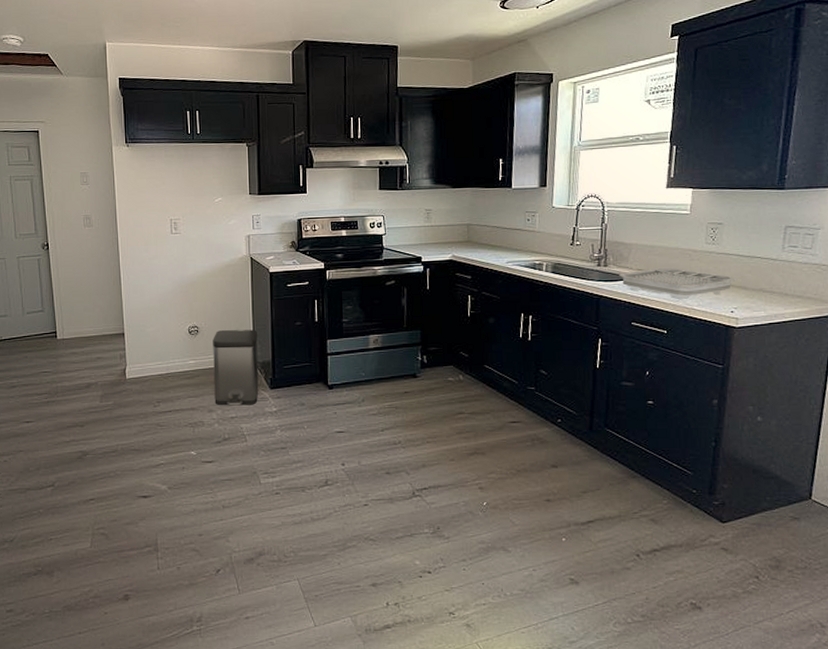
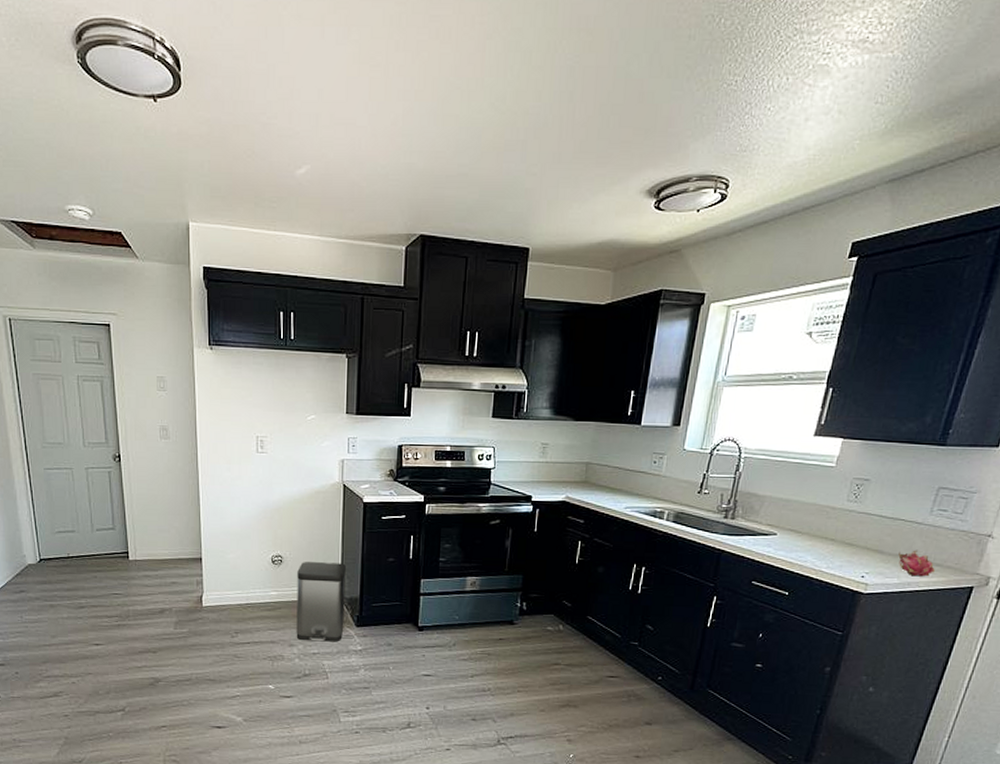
dish rack: present [619,267,738,300] -> none [746,524,875,561]
fruit: none [761,284,797,309] -> present [898,550,935,577]

